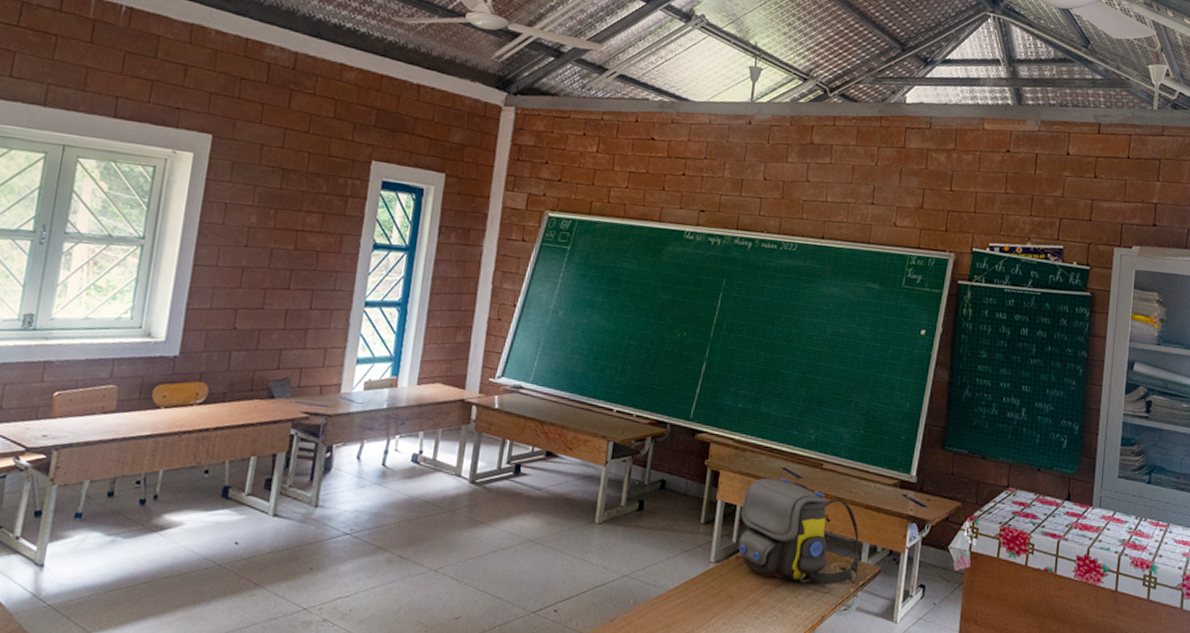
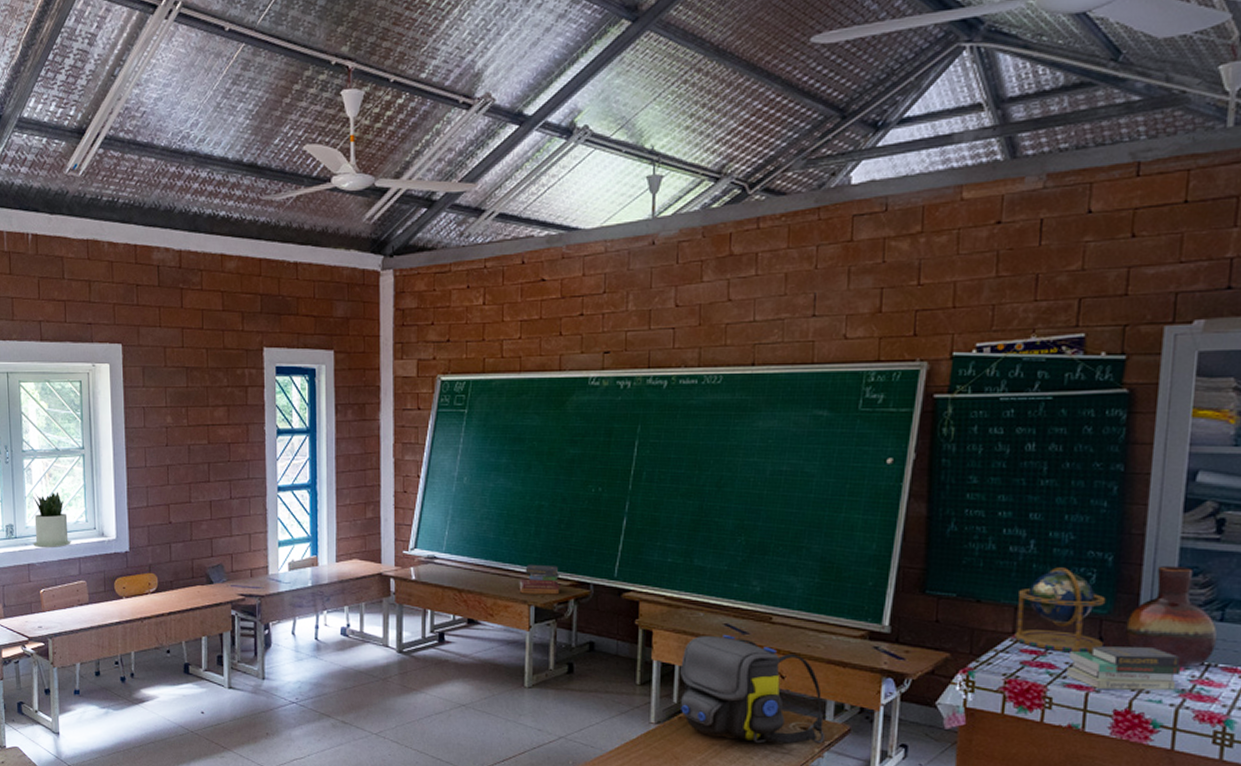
planter: none [56,280,109,346] -> present [32,491,71,549]
books: none [600,400,640,432] -> present [519,564,560,595]
globe: none [1008,432,1074,507] -> present [1014,567,1106,654]
books: none [1045,500,1123,540] -> present [1066,646,1182,691]
vase: none [1086,436,1147,521] -> present [1125,566,1218,667]

